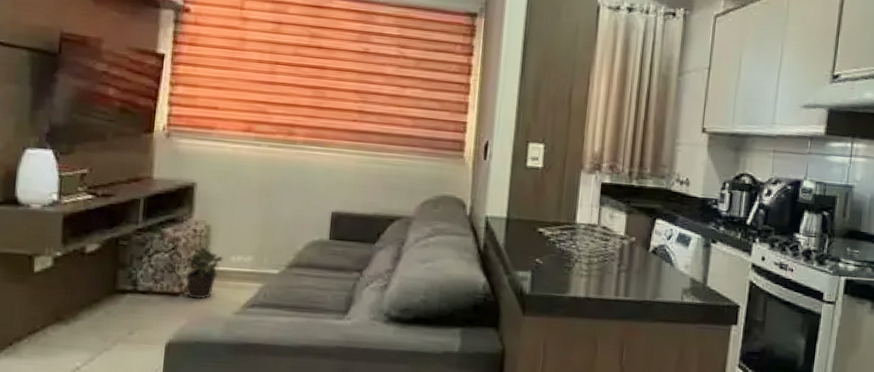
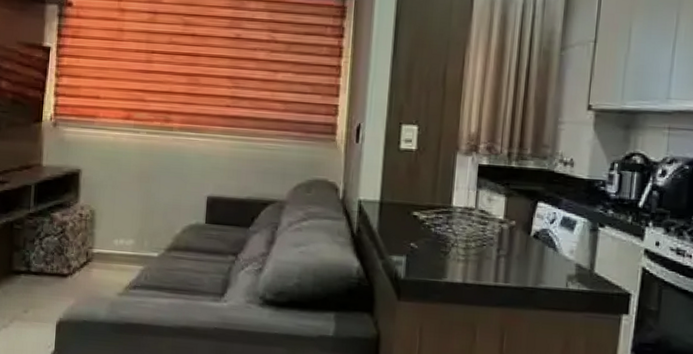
potted plant: present [183,245,223,300] -> none [71,229,107,281]

